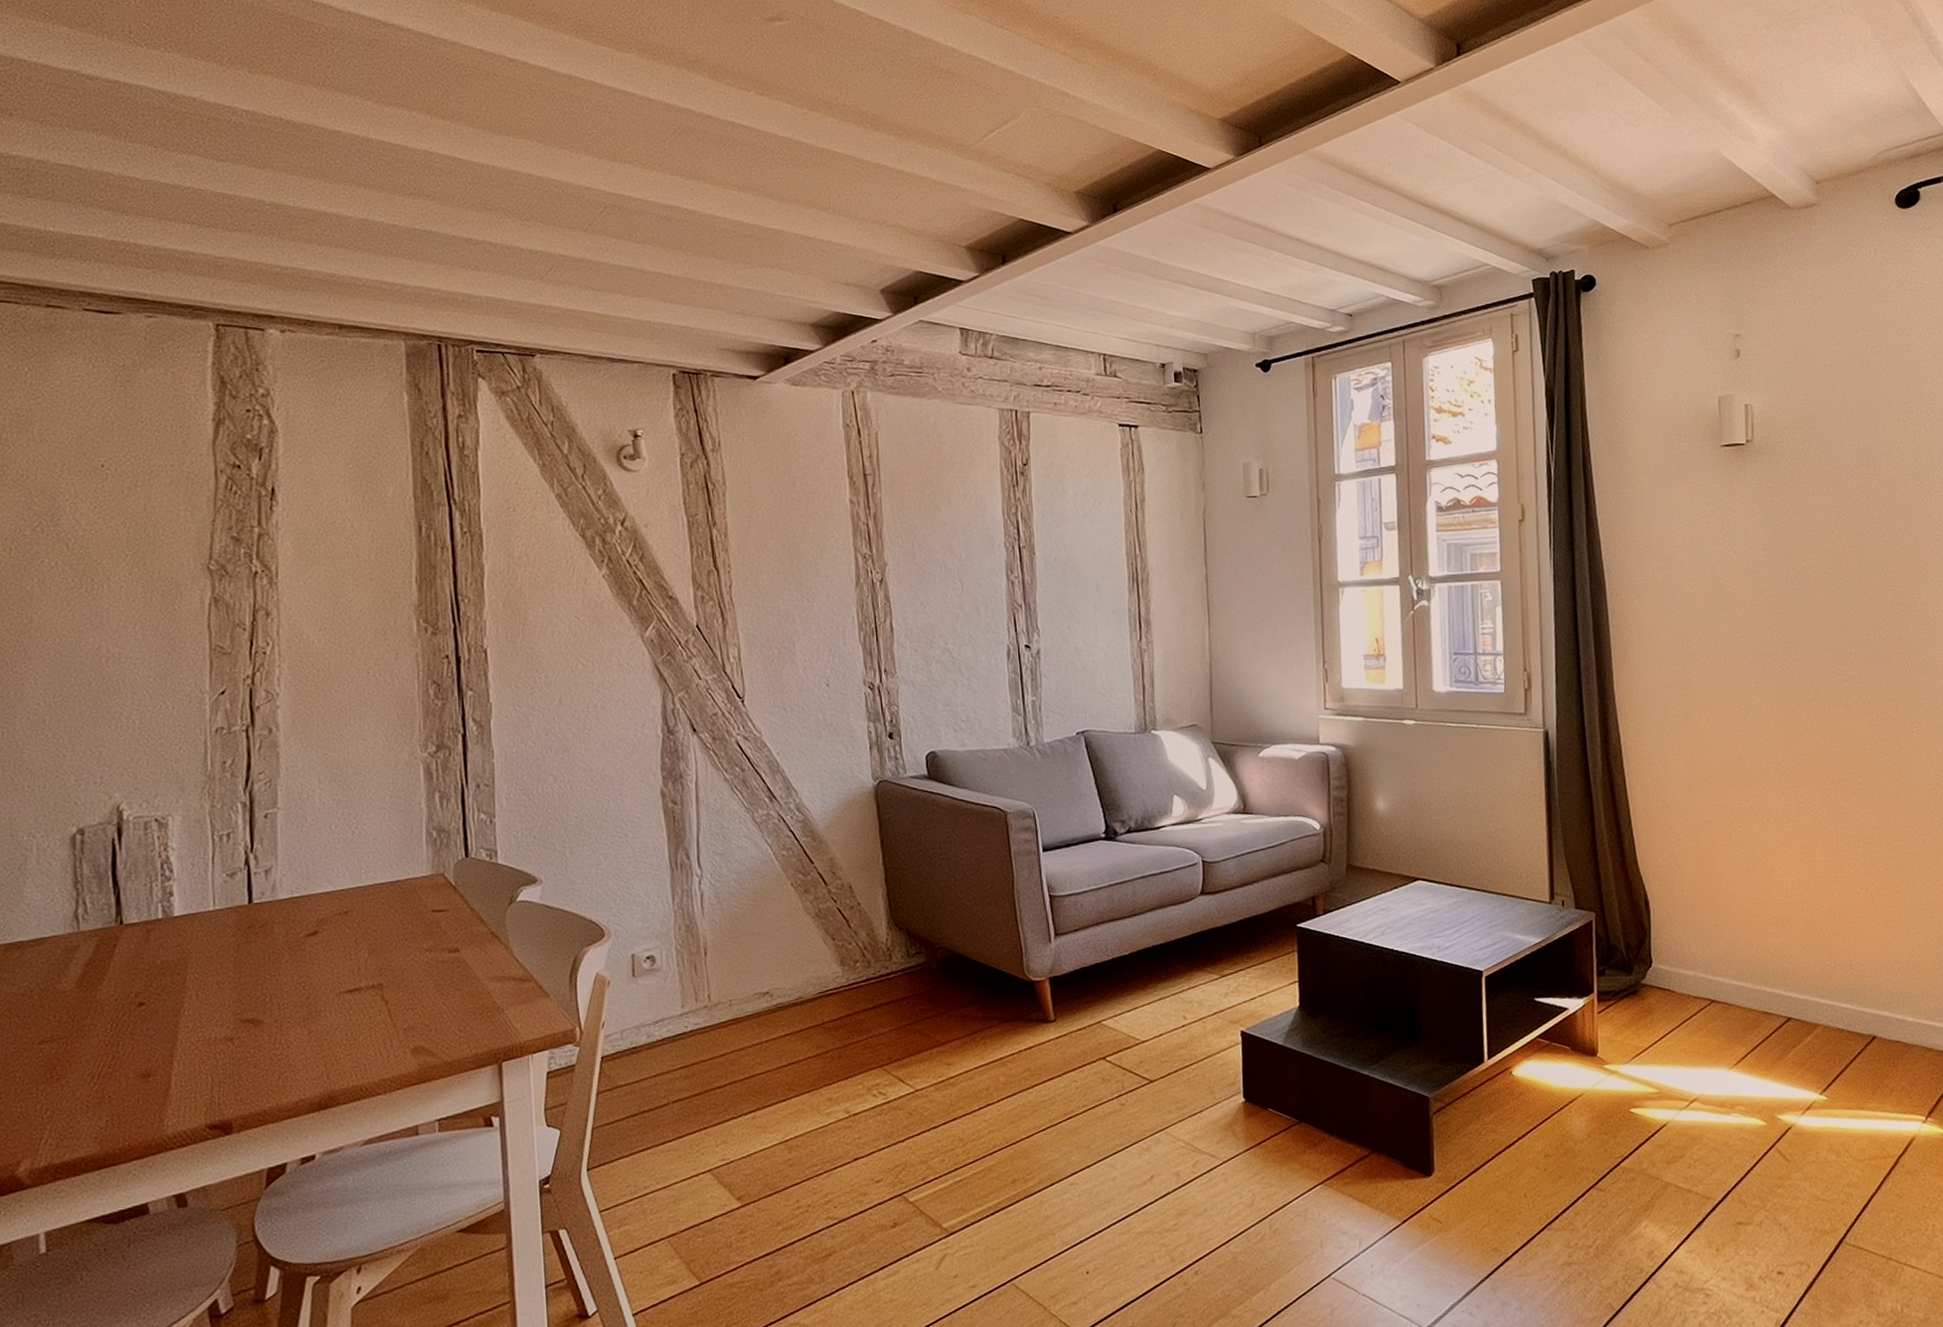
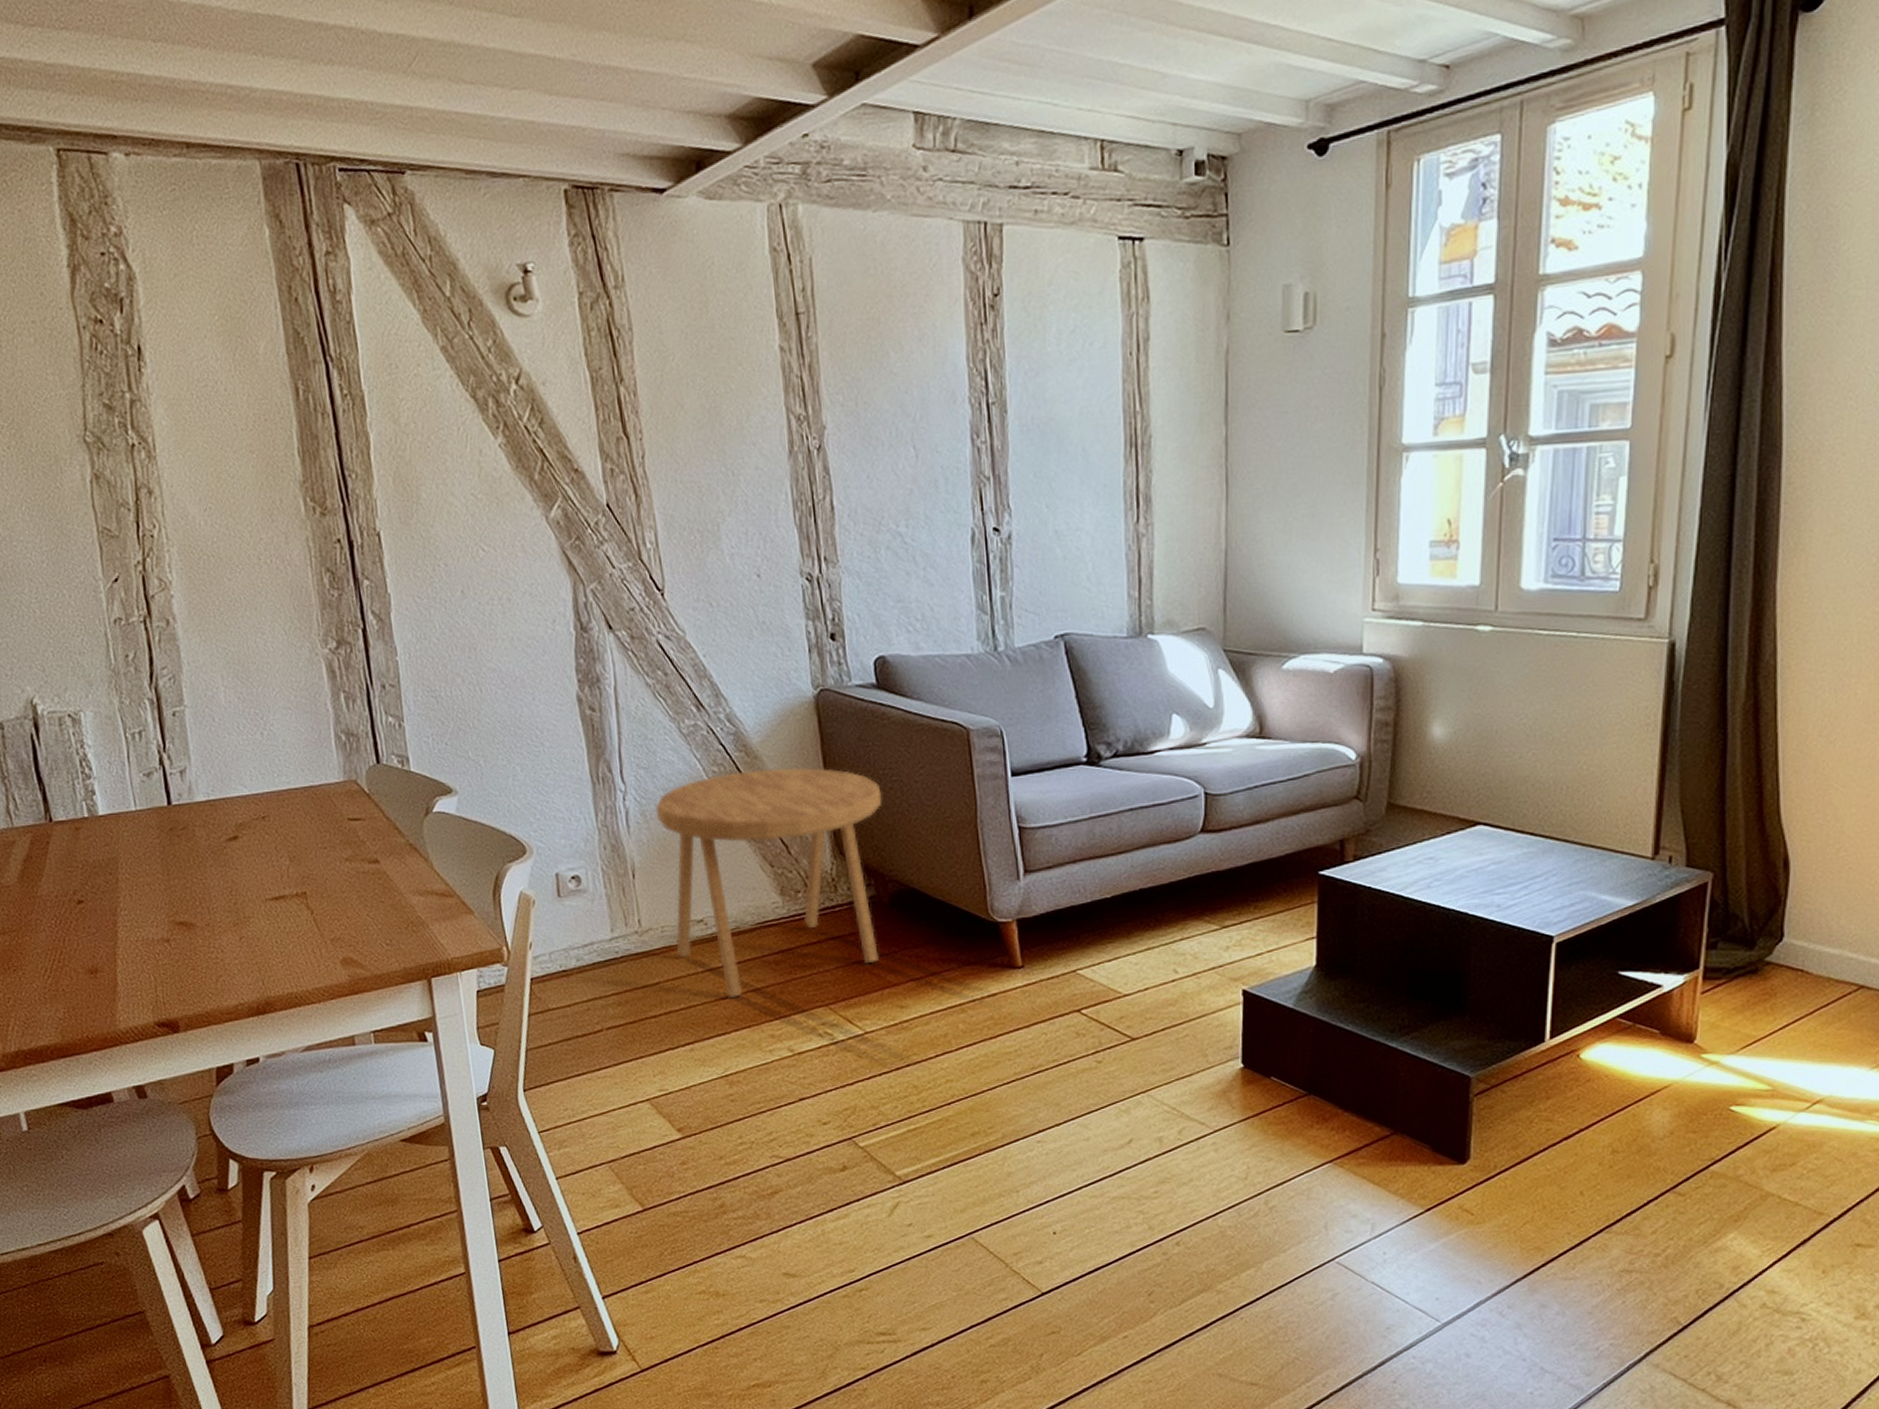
side table: none [728,849,932,1065] -> present [655,768,882,998]

